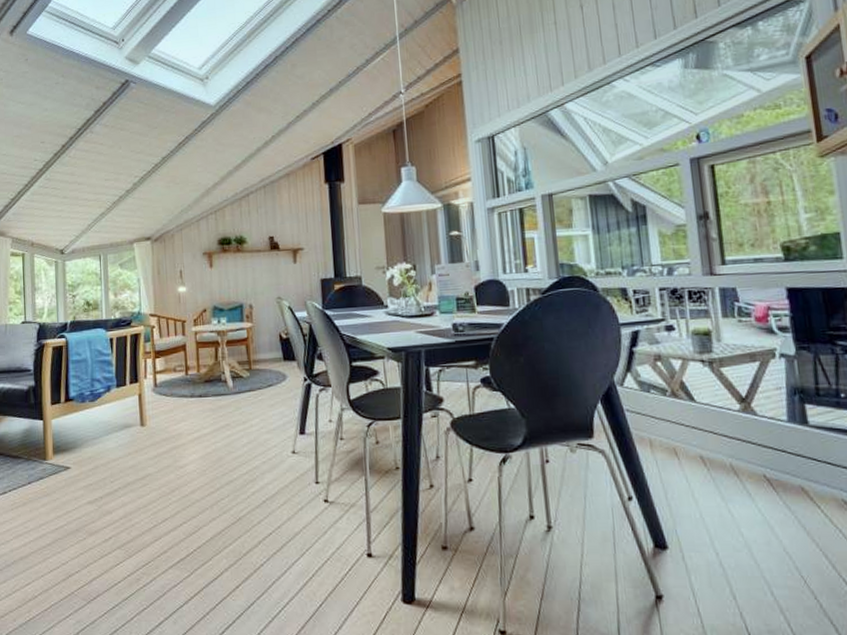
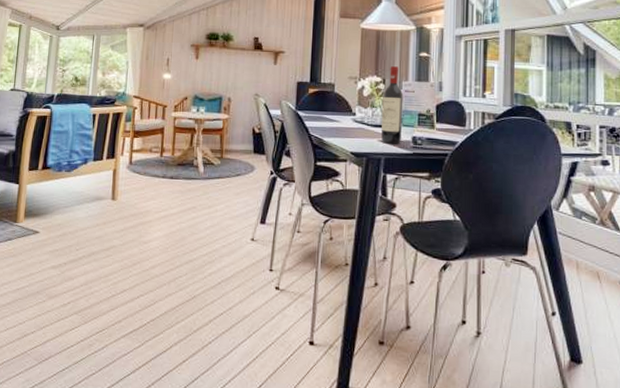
wine bottle: none [415,250,441,335] -> present [381,66,404,144]

